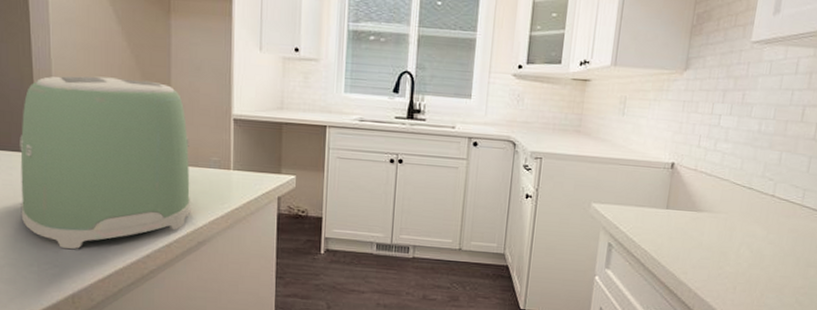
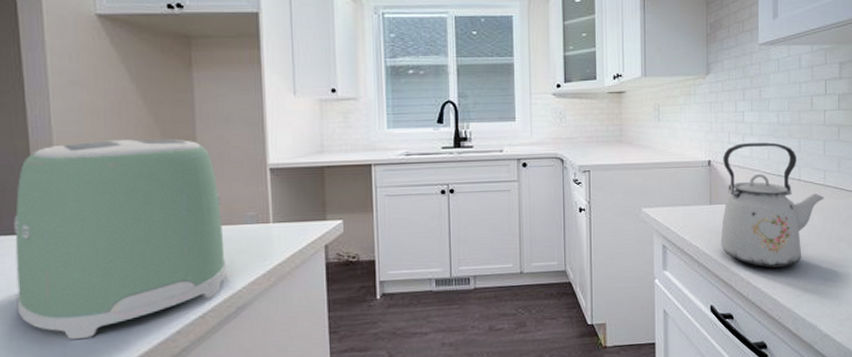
kettle: none [671,149,799,285] -> present [720,142,825,268]

